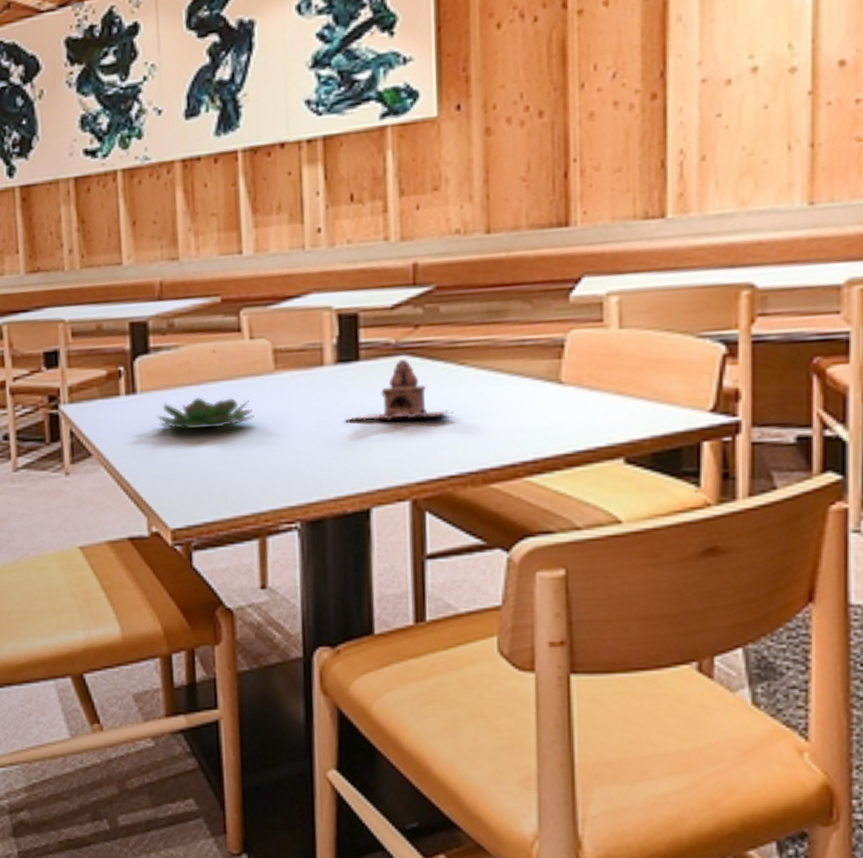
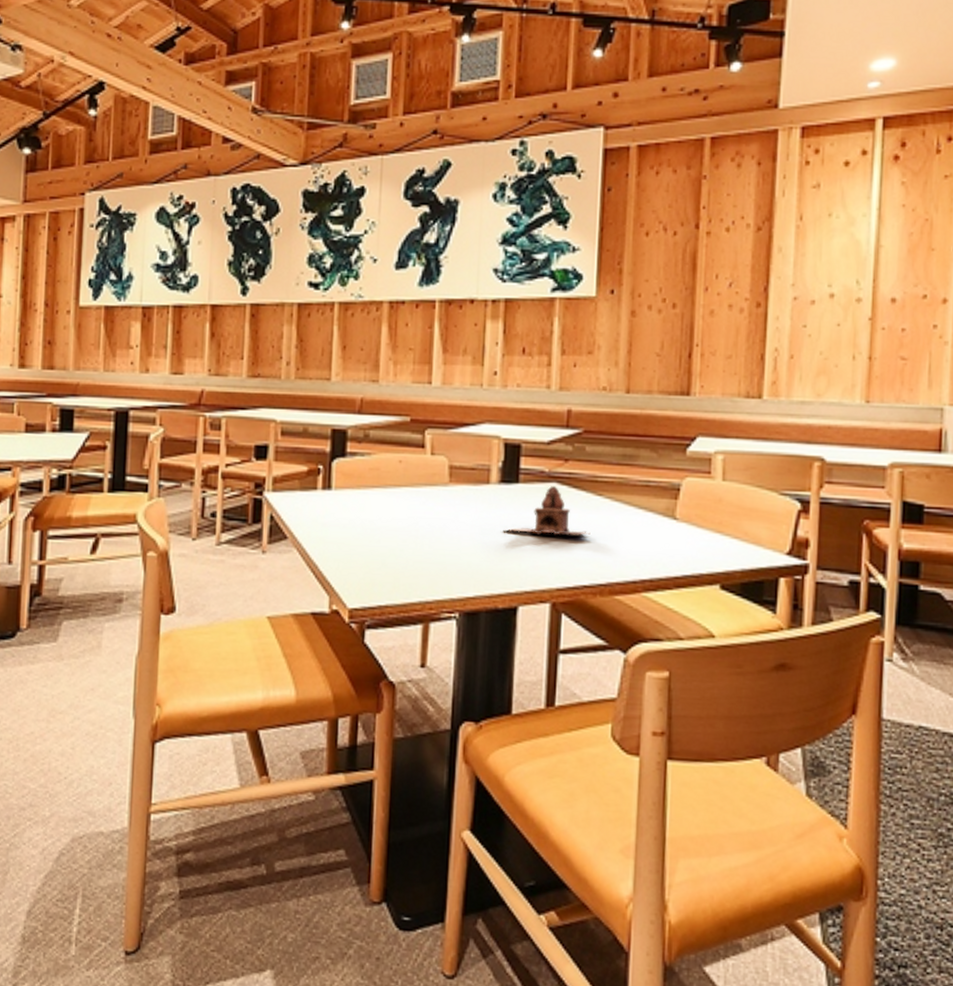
succulent plant: present [157,397,254,430] -> none [347,498,429,526]

